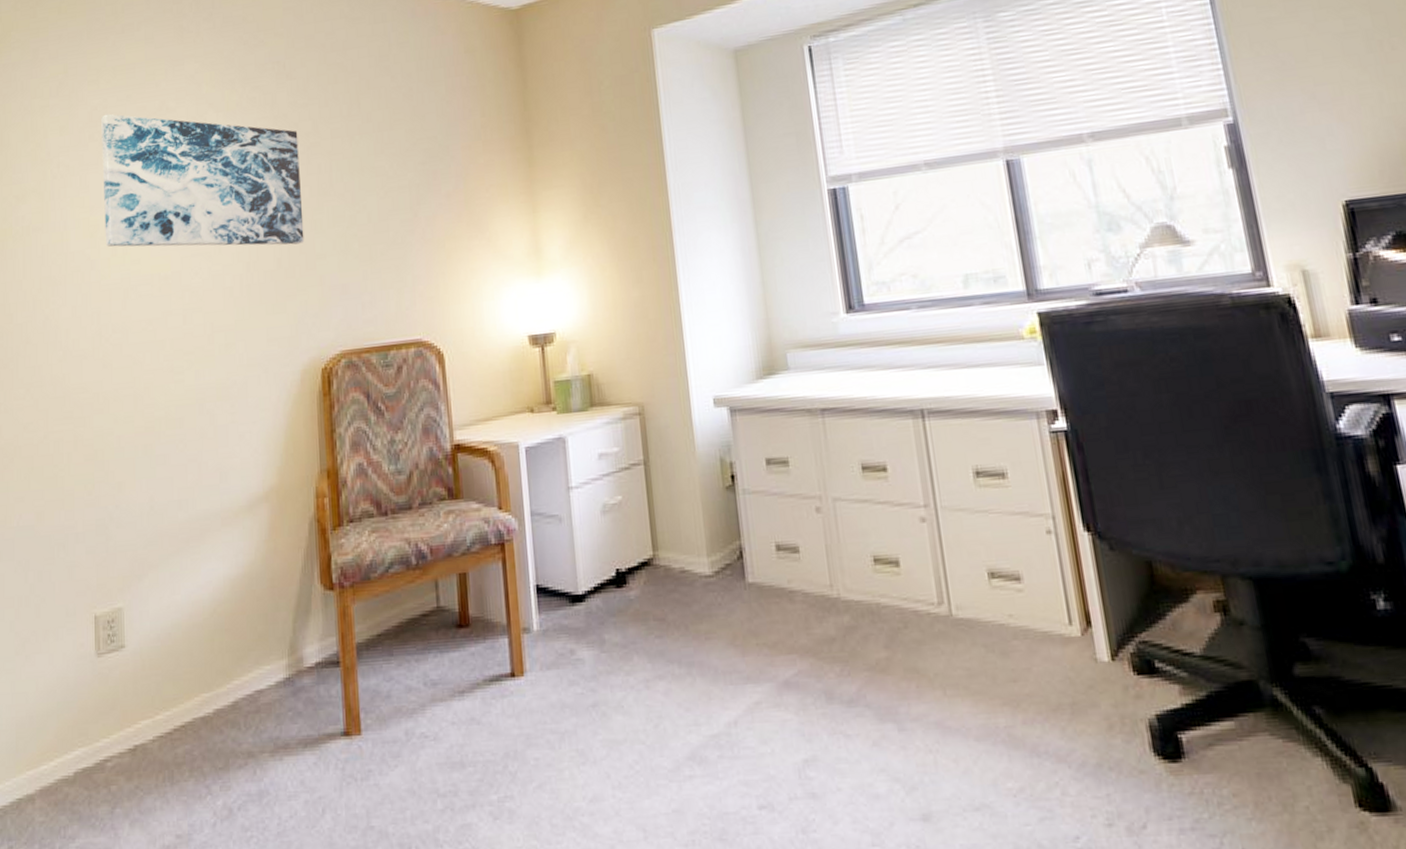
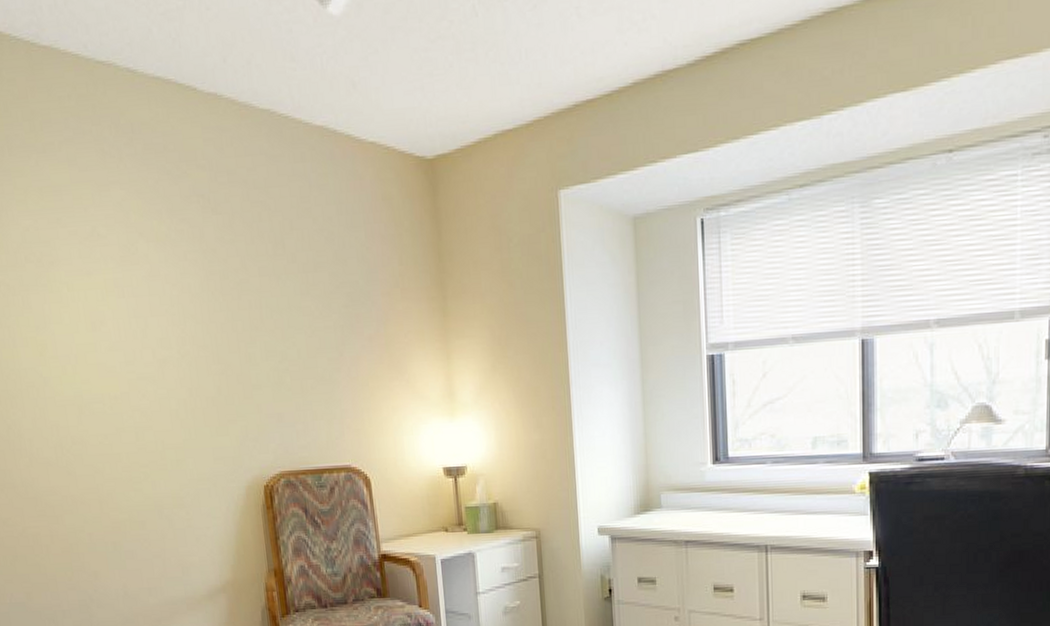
wall art: present [101,113,304,247] -> none [34,236,241,375]

